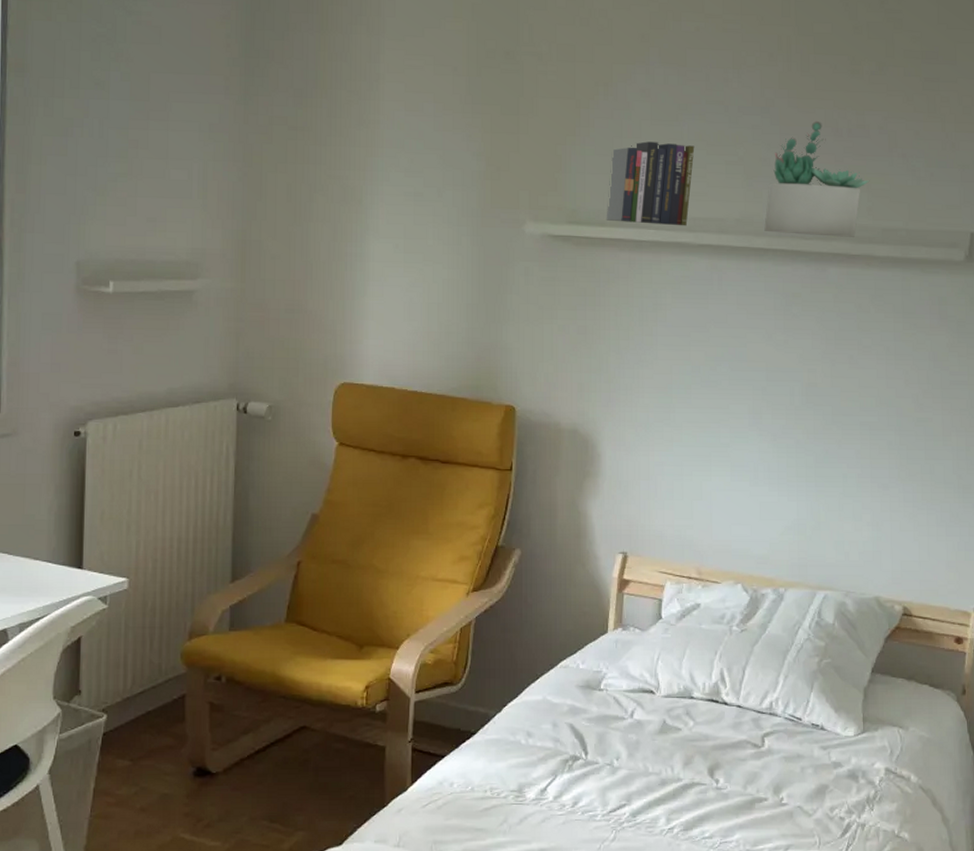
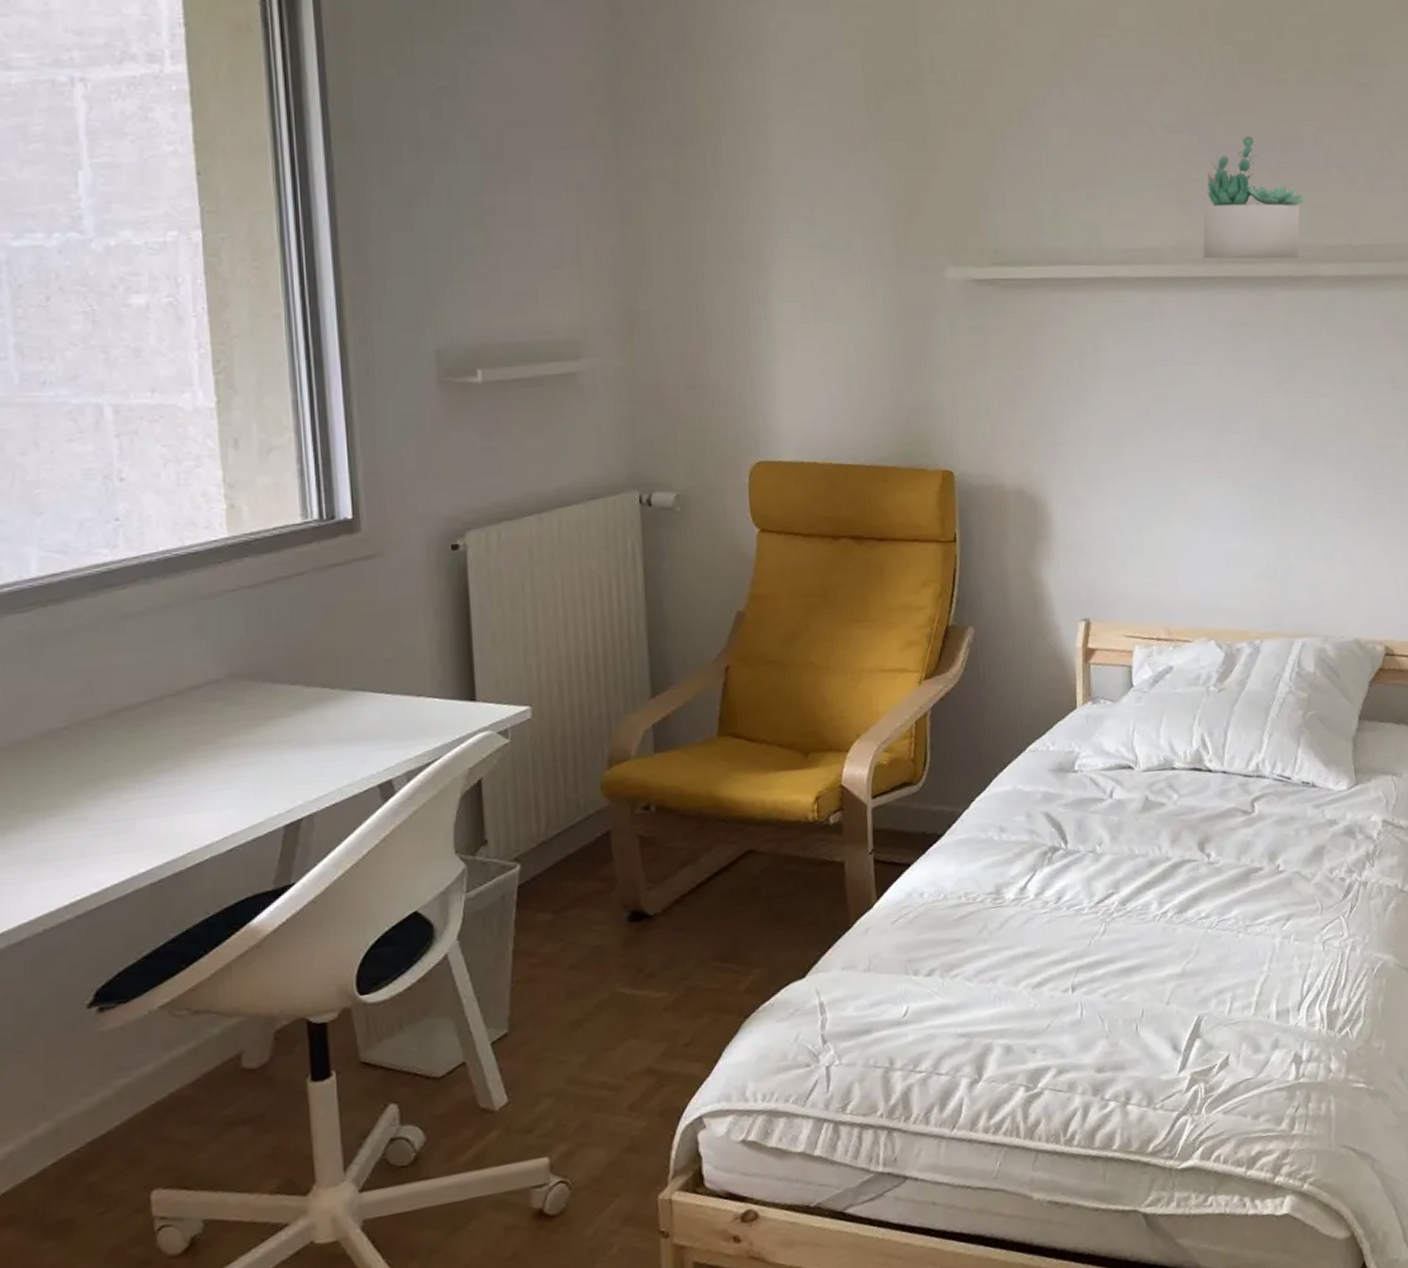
books: present [606,141,695,226] -> none [1032,169,1122,260]

